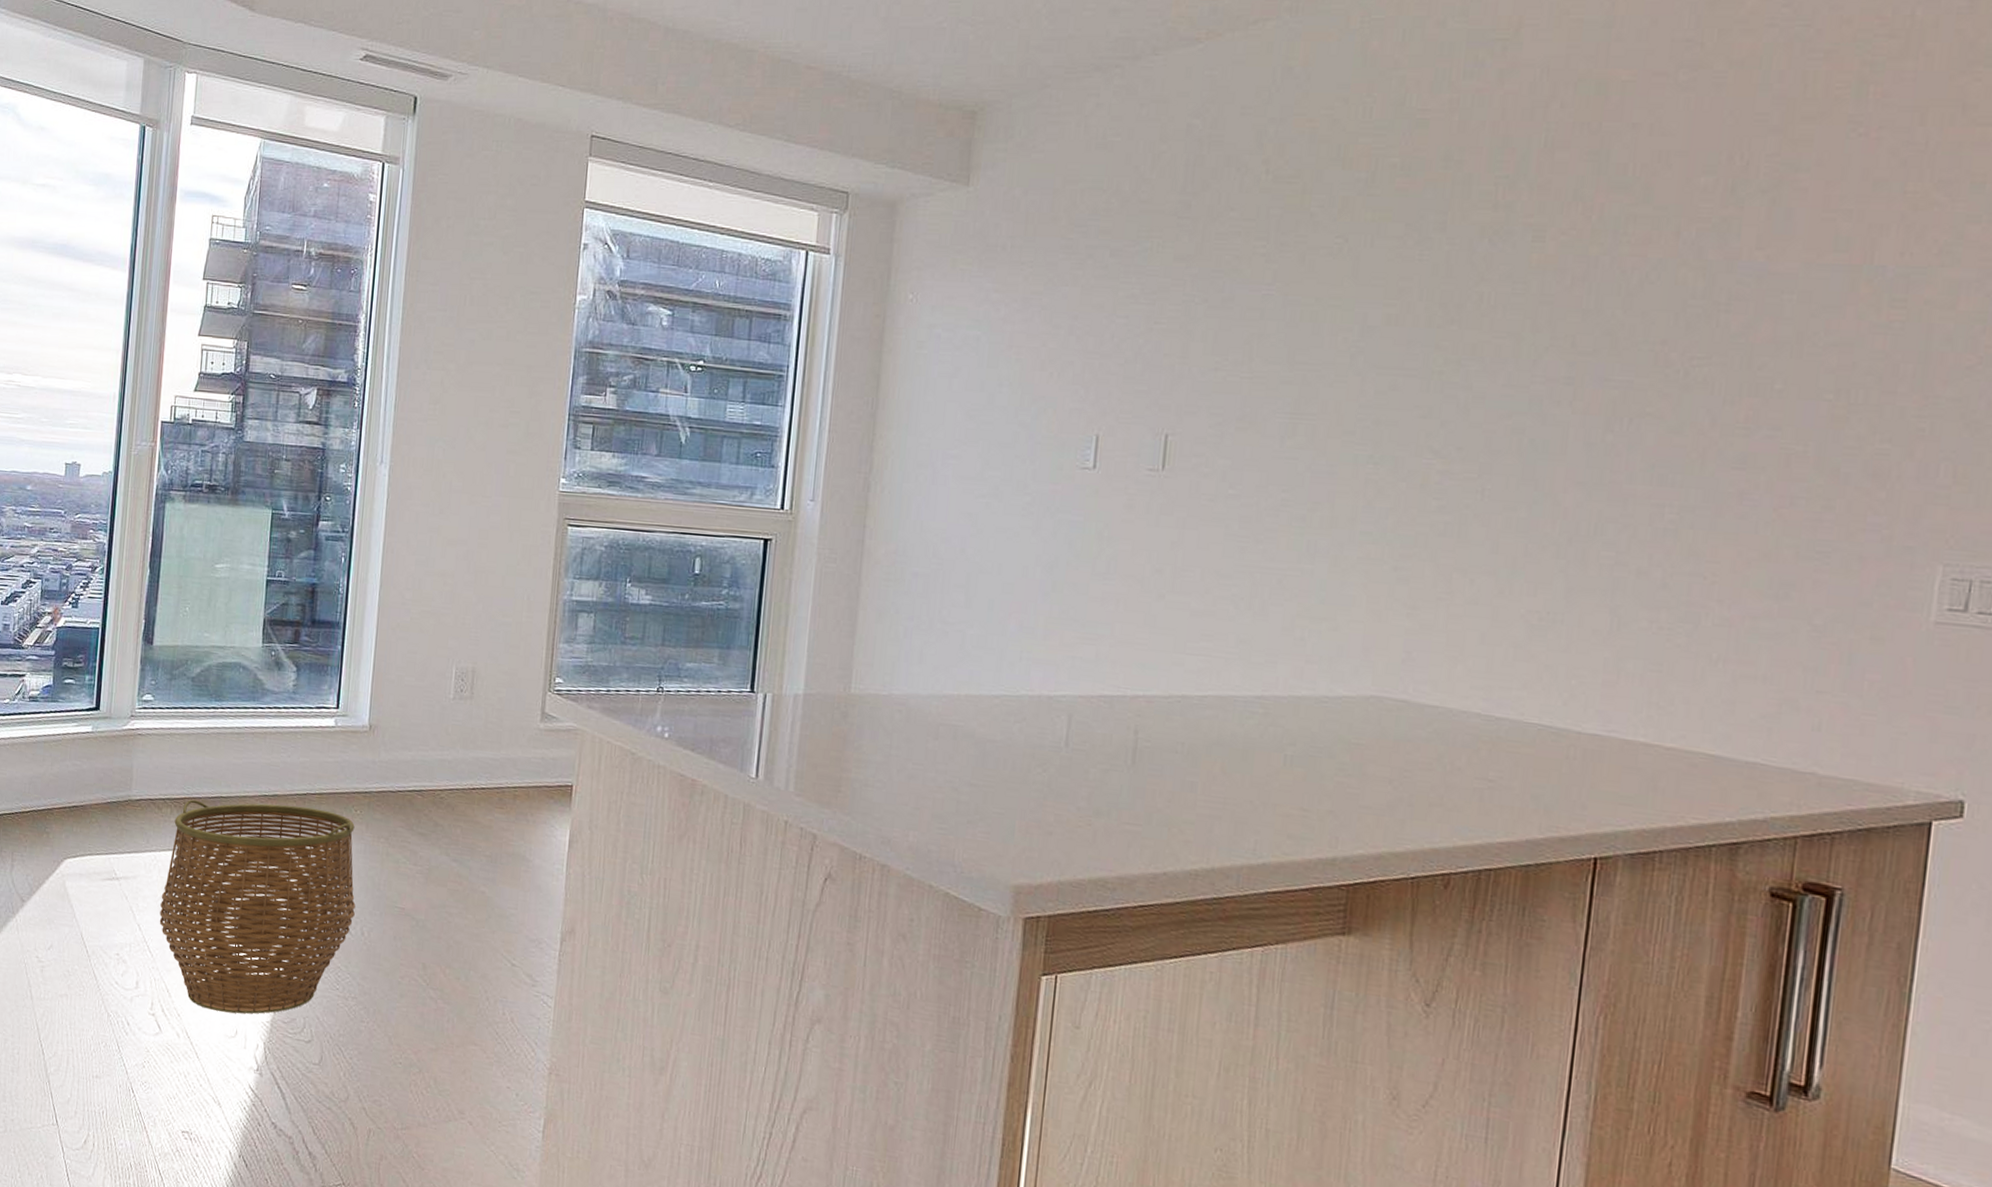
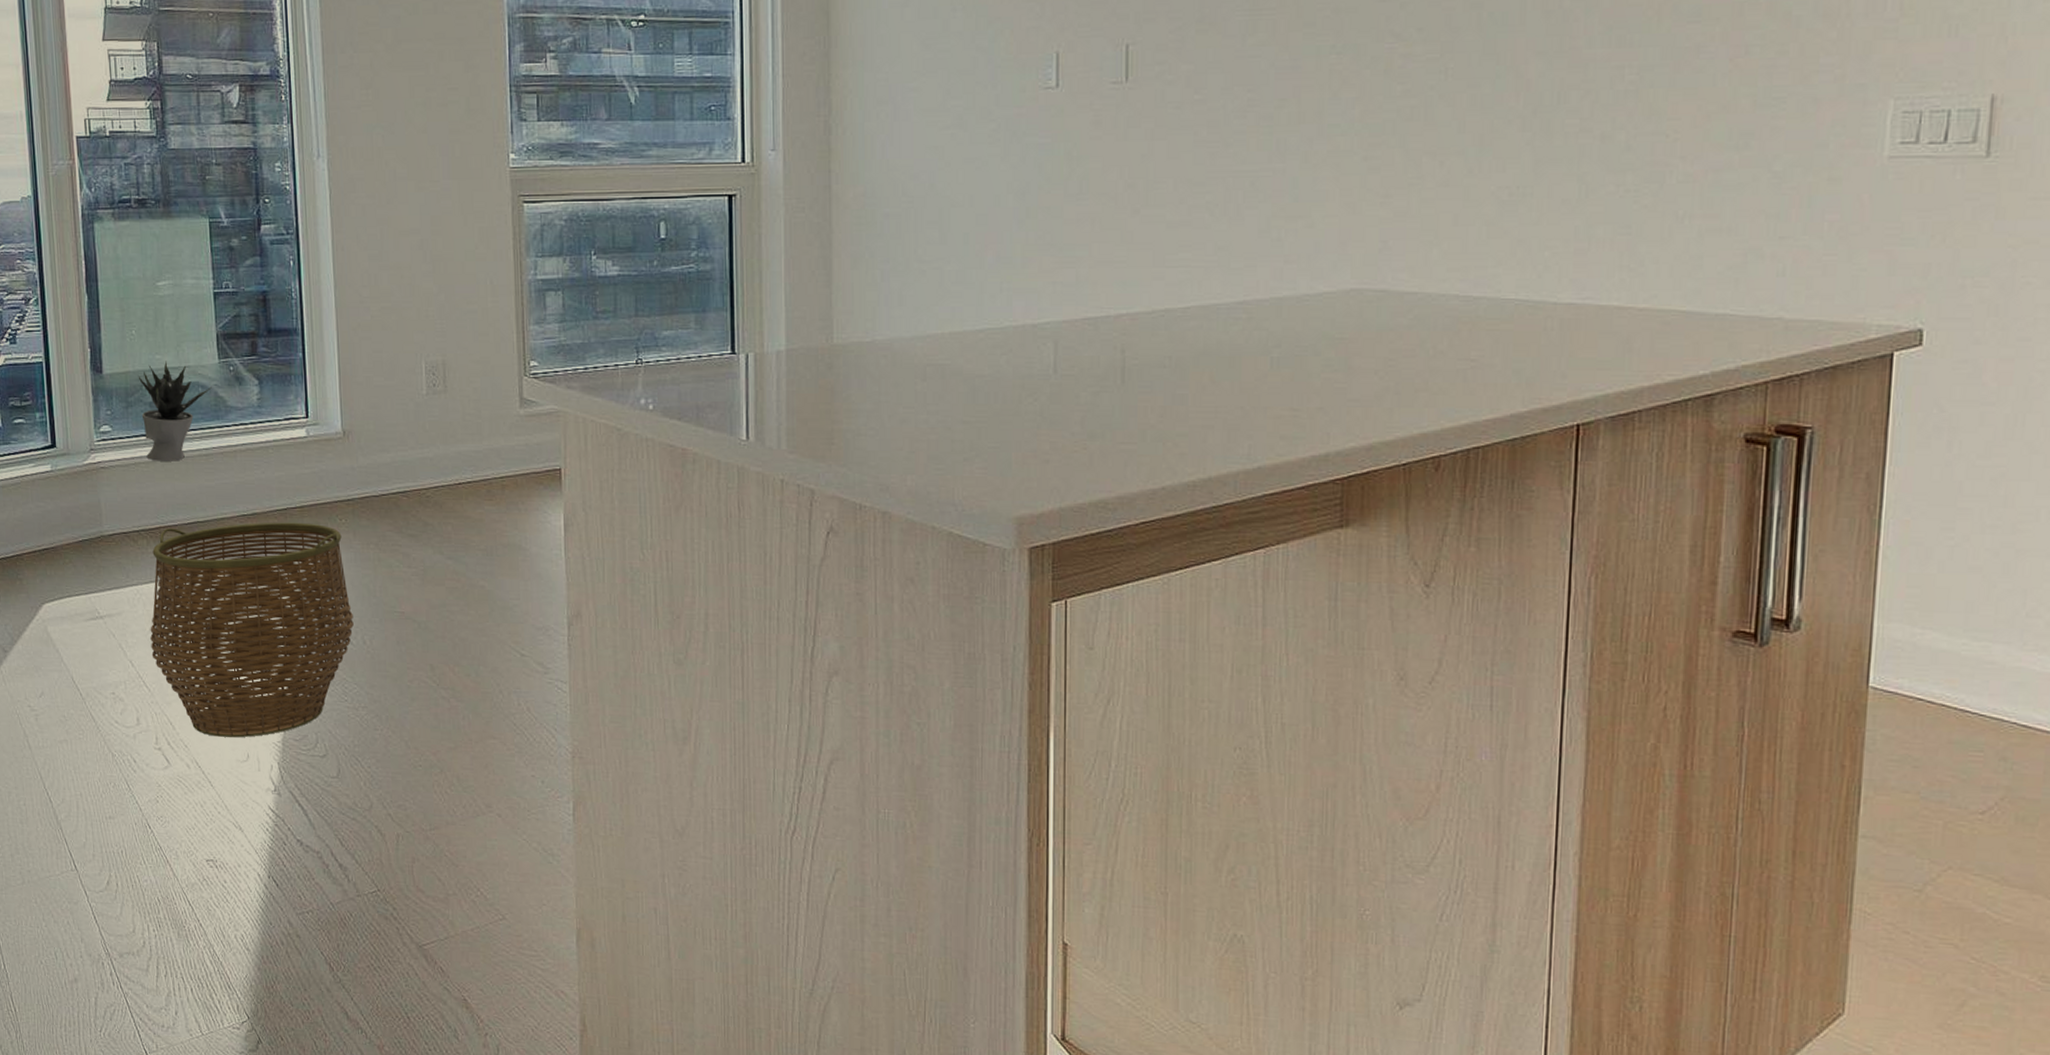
potted plant: none [182,639,252,736] -> present [138,361,212,461]

